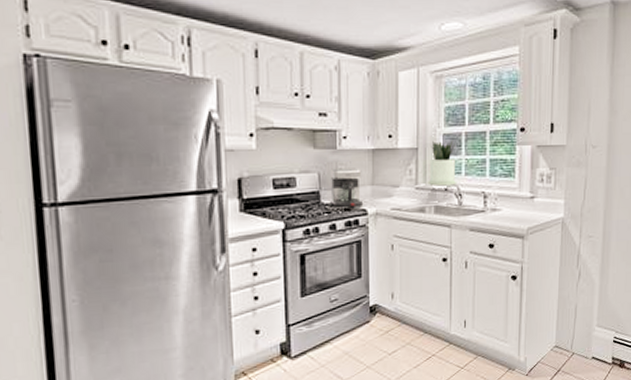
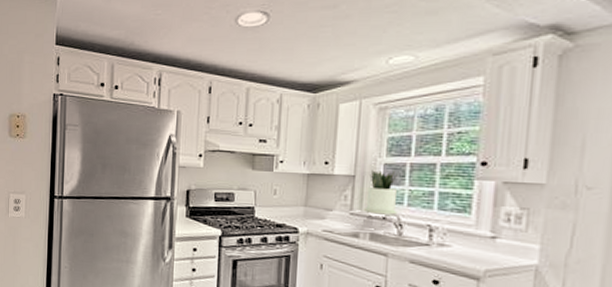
coffee maker: present [330,168,364,208] -> none [264,188,296,225]

